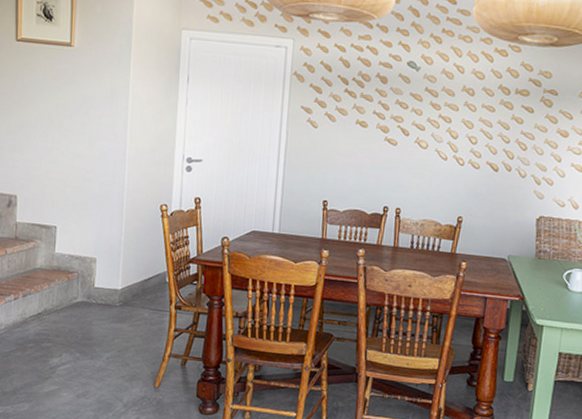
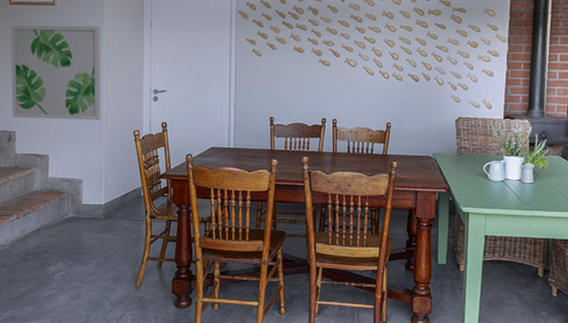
wall art: none [14,67,126,190] -> present [10,25,101,121]

